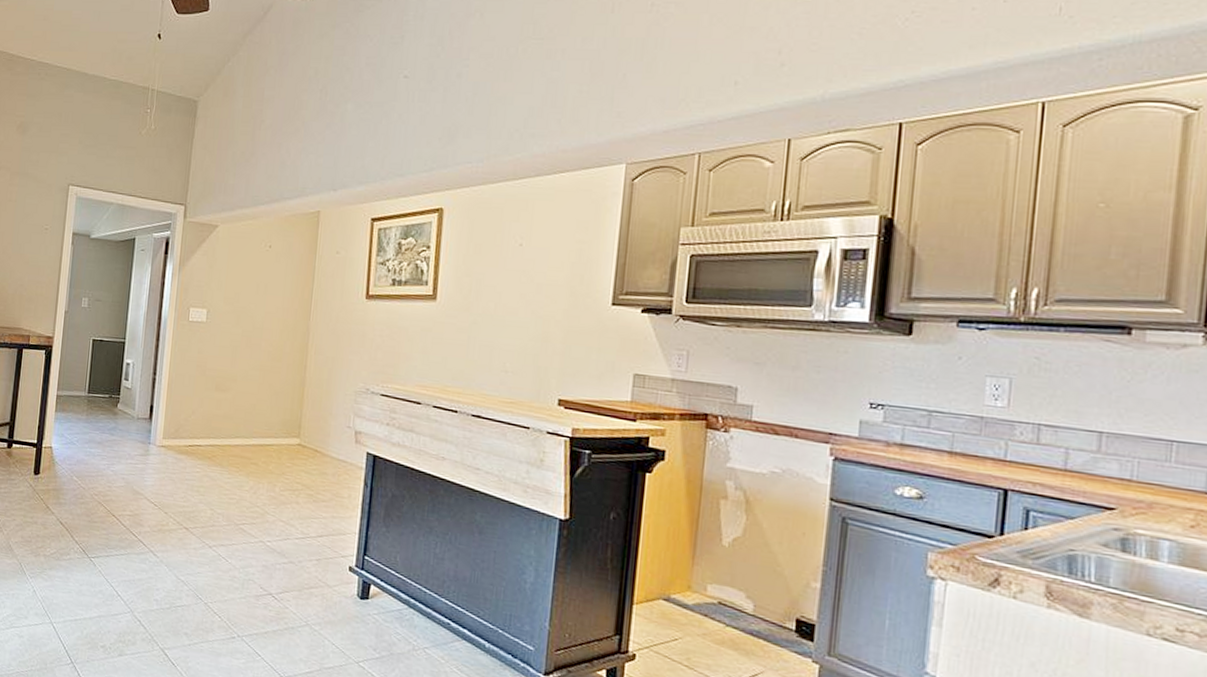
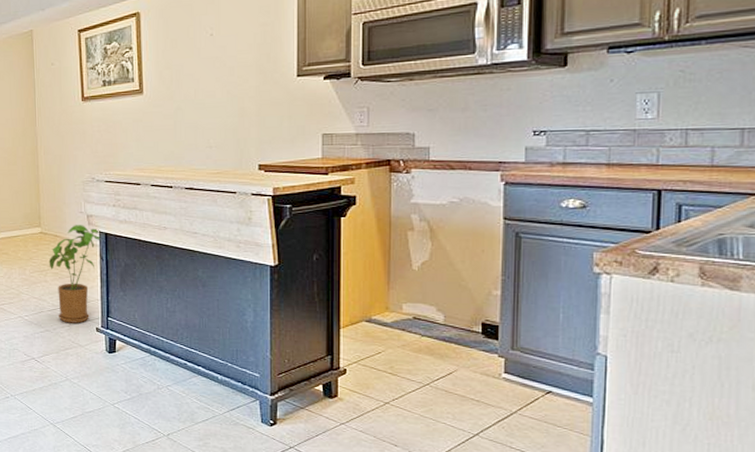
house plant: none [303,441,369,559] -> present [49,225,102,324]

